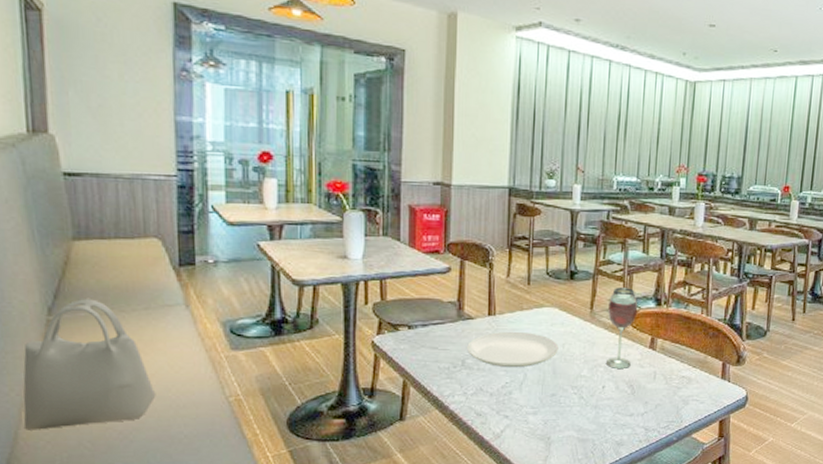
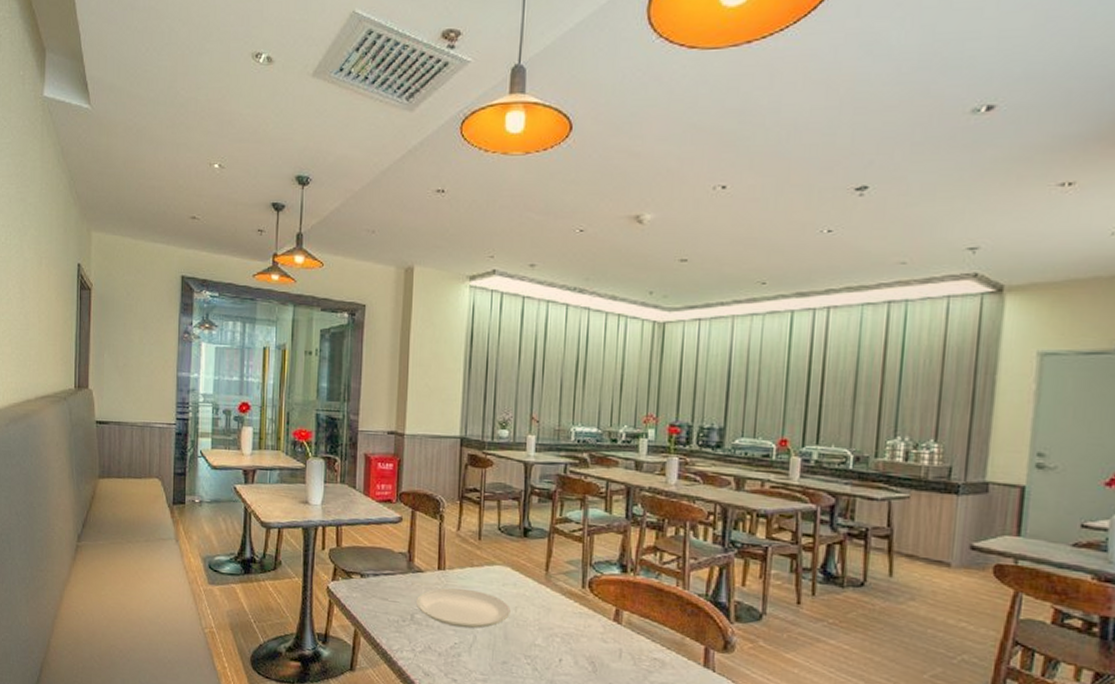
handbag: present [23,299,156,430] -> none [55,529,149,641]
wineglass: present [607,288,638,368] -> none [564,549,600,642]

